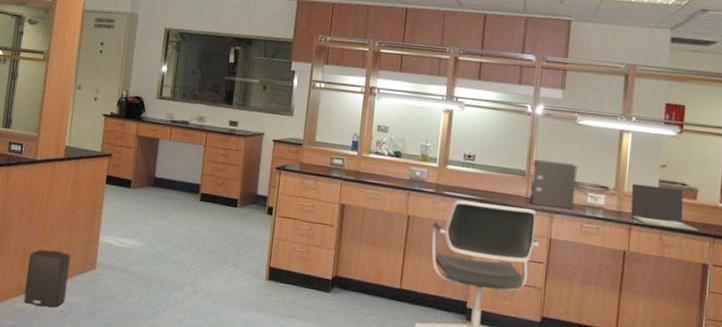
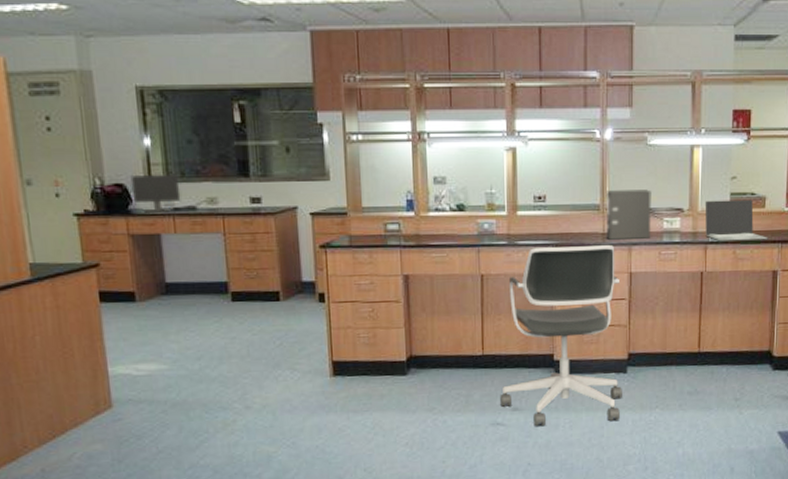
pedal bin: present [24,249,71,308] -> none [16,396,80,467]
computer monitor: none [145,92,180,123] -> present [130,175,181,214]

